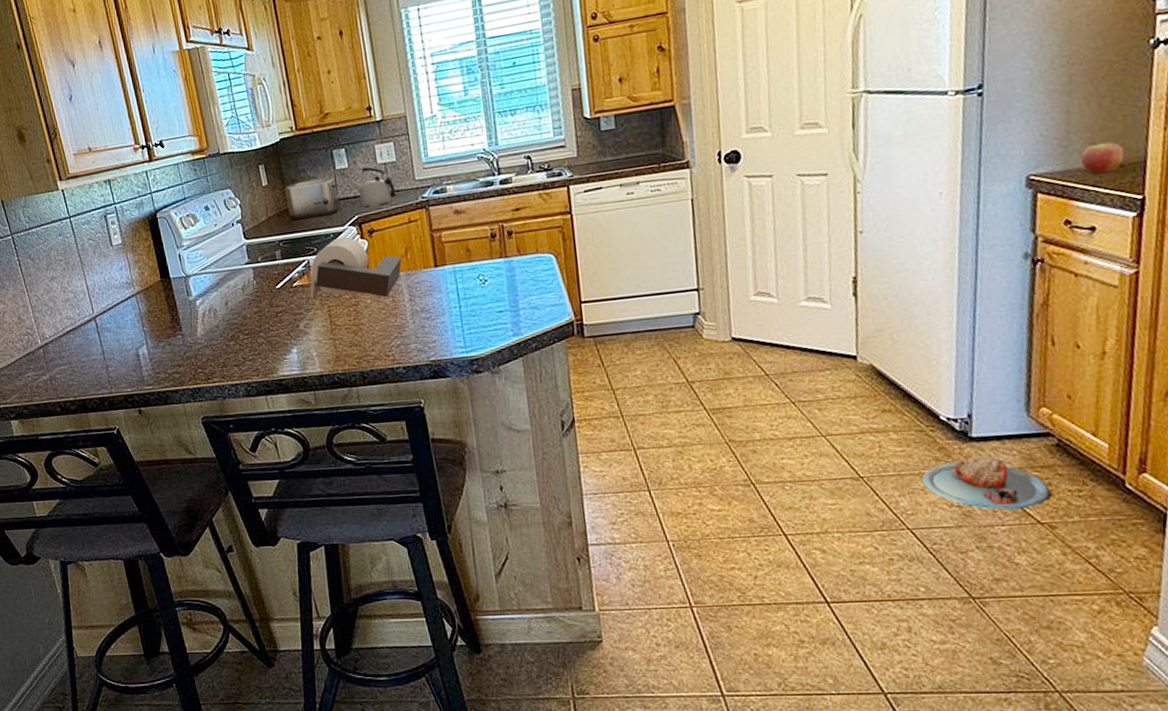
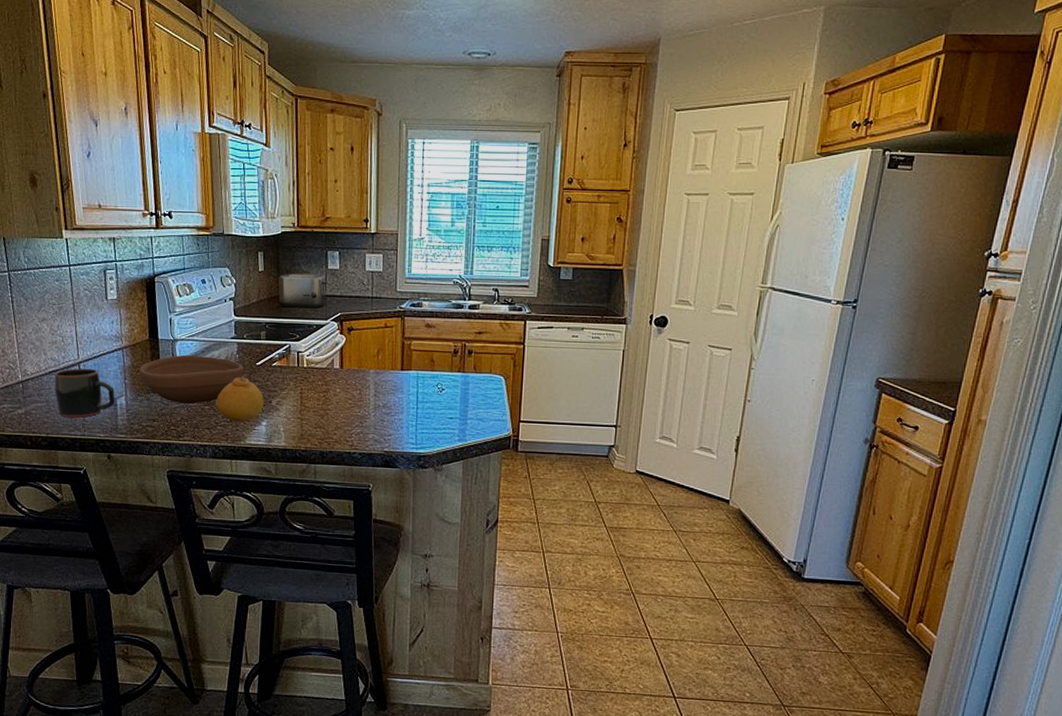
mug: none [72,321,137,377] -> present [54,368,115,418]
bowl: none [156,287,264,344] -> present [139,355,243,405]
fruit: none [240,303,292,354] -> present [216,377,265,423]
paper towel holder: present [309,236,402,298] -> none [286,329,374,389]
kettle: present [351,167,396,208] -> none [340,272,378,309]
pet bowl: present [923,456,1053,511] -> none [762,593,854,640]
fruit: present [1080,141,1125,175] -> none [916,360,948,387]

